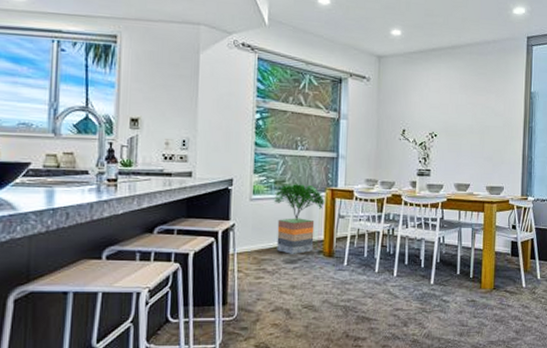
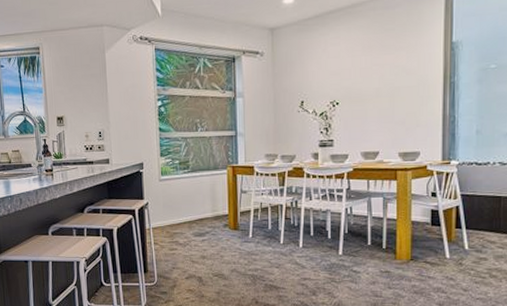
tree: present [273,184,326,254] -> none [179,163,228,228]

